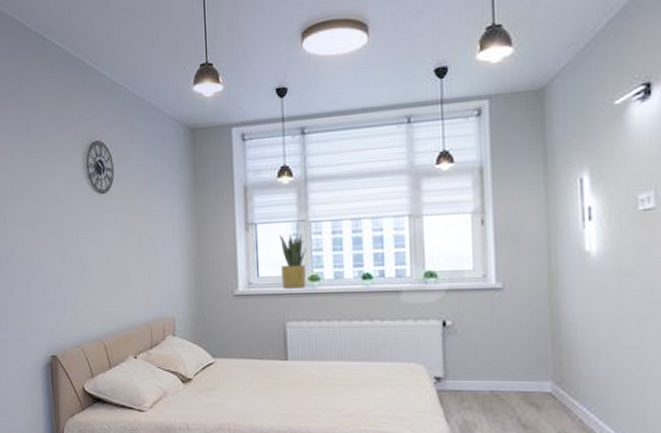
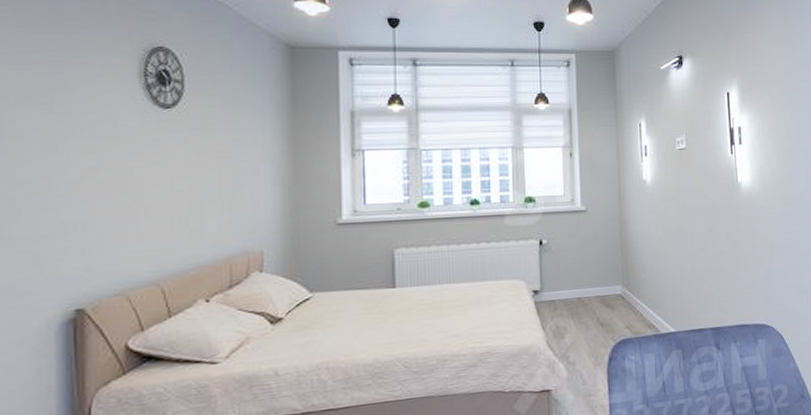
planter: present [279,233,308,289] -> none [388,161,418,216]

